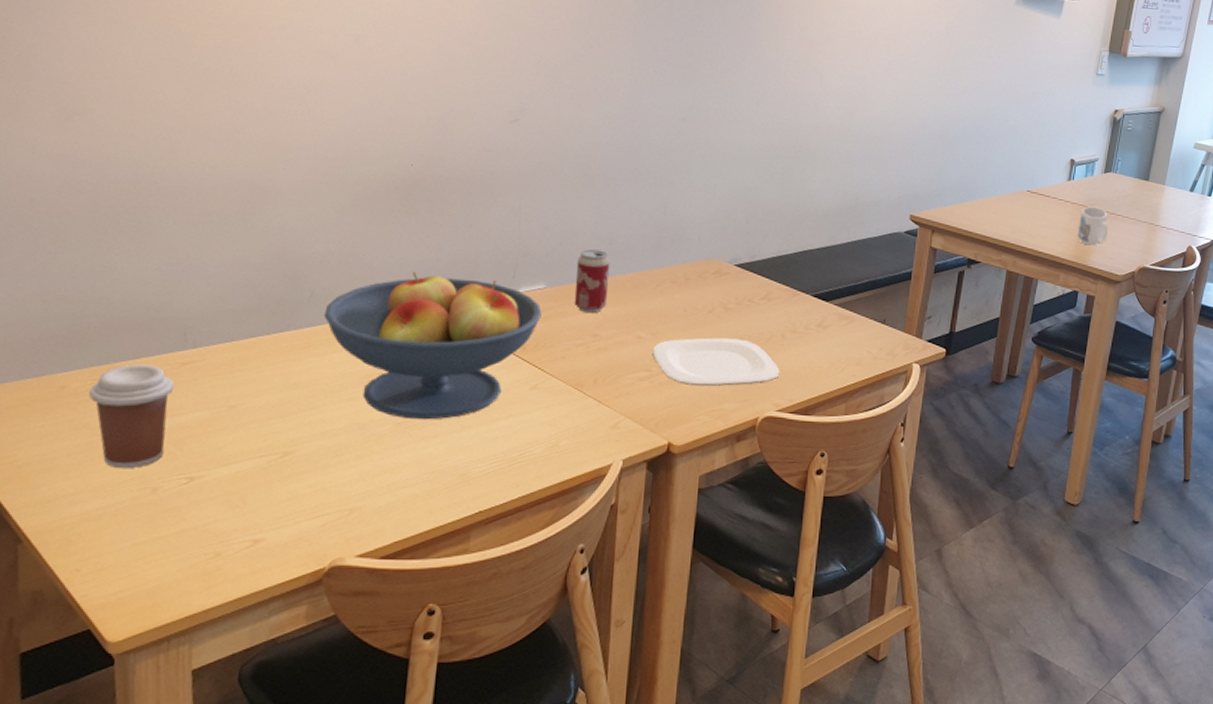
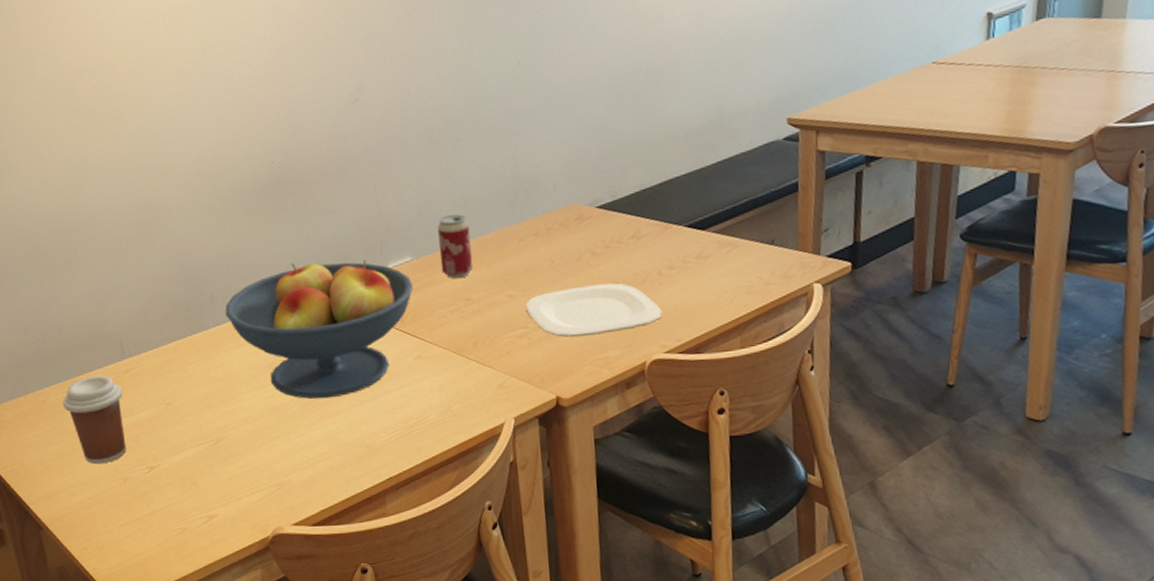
mug: present [1077,206,1109,246] -> none [1006,64,1050,114]

